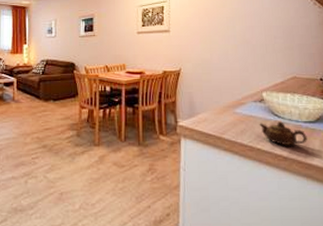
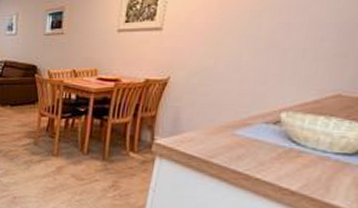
teapot: present [259,121,308,146] -> none [265,149,334,180]

